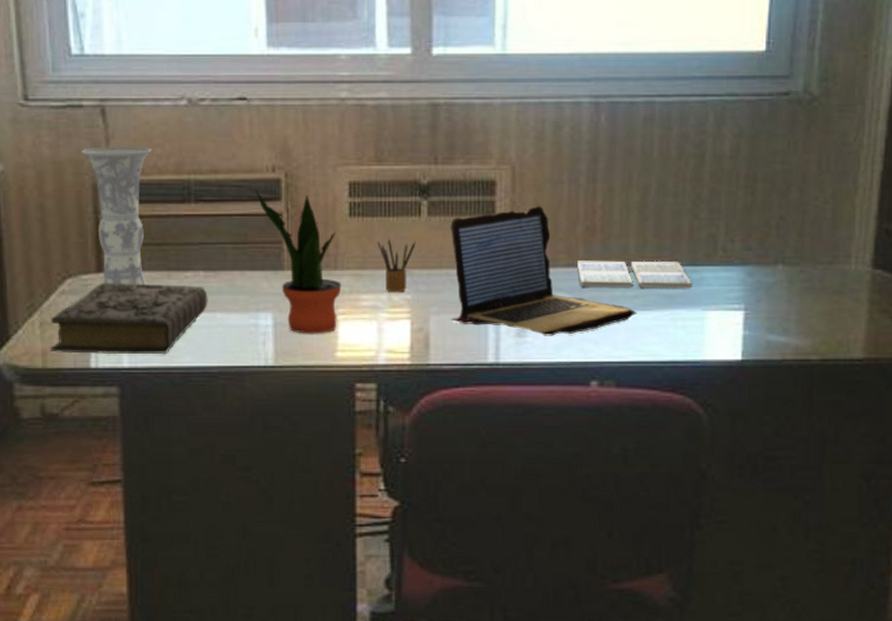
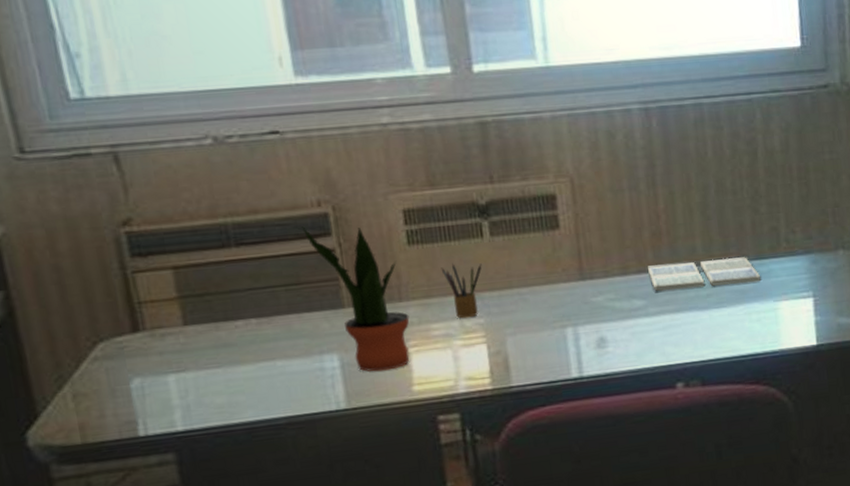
book: present [51,282,208,355] -> none [85,334,265,425]
vase: present [81,146,152,284] -> none [96,192,192,344]
laptop: present [450,205,638,336] -> none [515,214,713,345]

